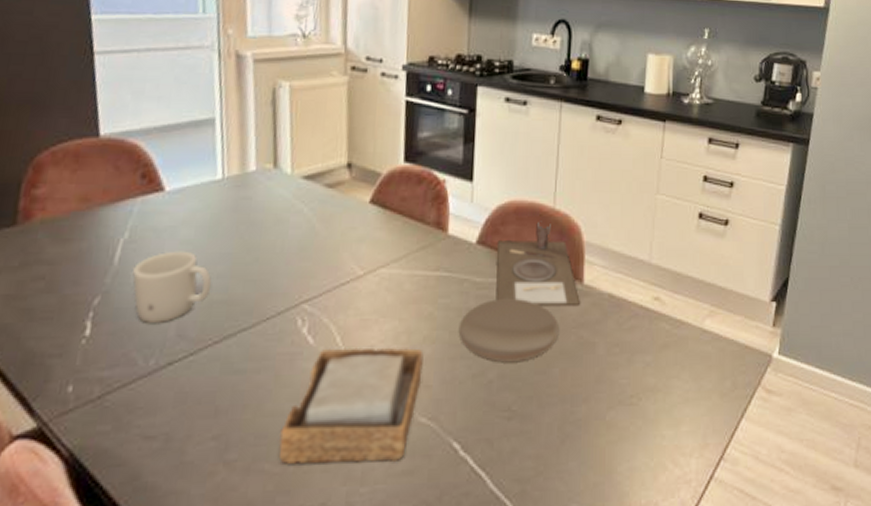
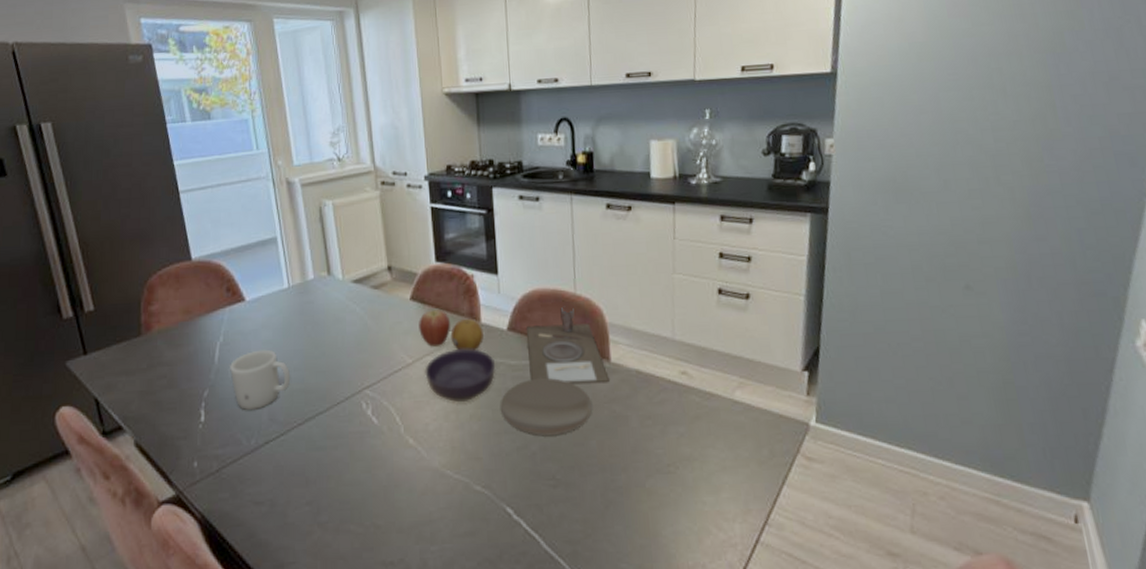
napkin holder: present [278,347,424,464] -> none [360,425,473,526]
fruit: none [375,216,414,258] -> present [419,309,451,347]
bowl: none [376,261,460,321] -> present [425,348,496,402]
fruit: none [411,229,449,264] -> present [450,319,484,351]

